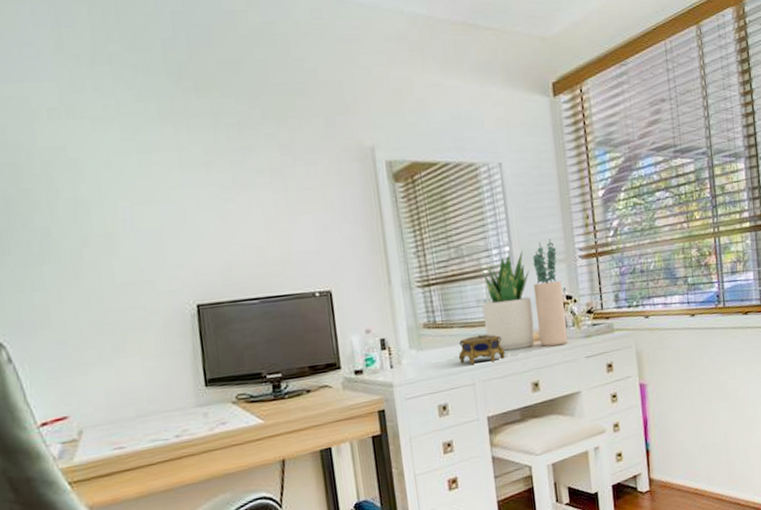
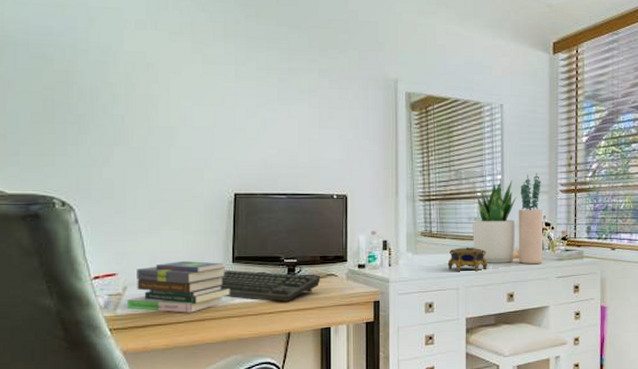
books: none [85,388,208,457] -> present [127,261,230,313]
computer keyboard: none [194,389,313,427] -> present [220,269,321,302]

